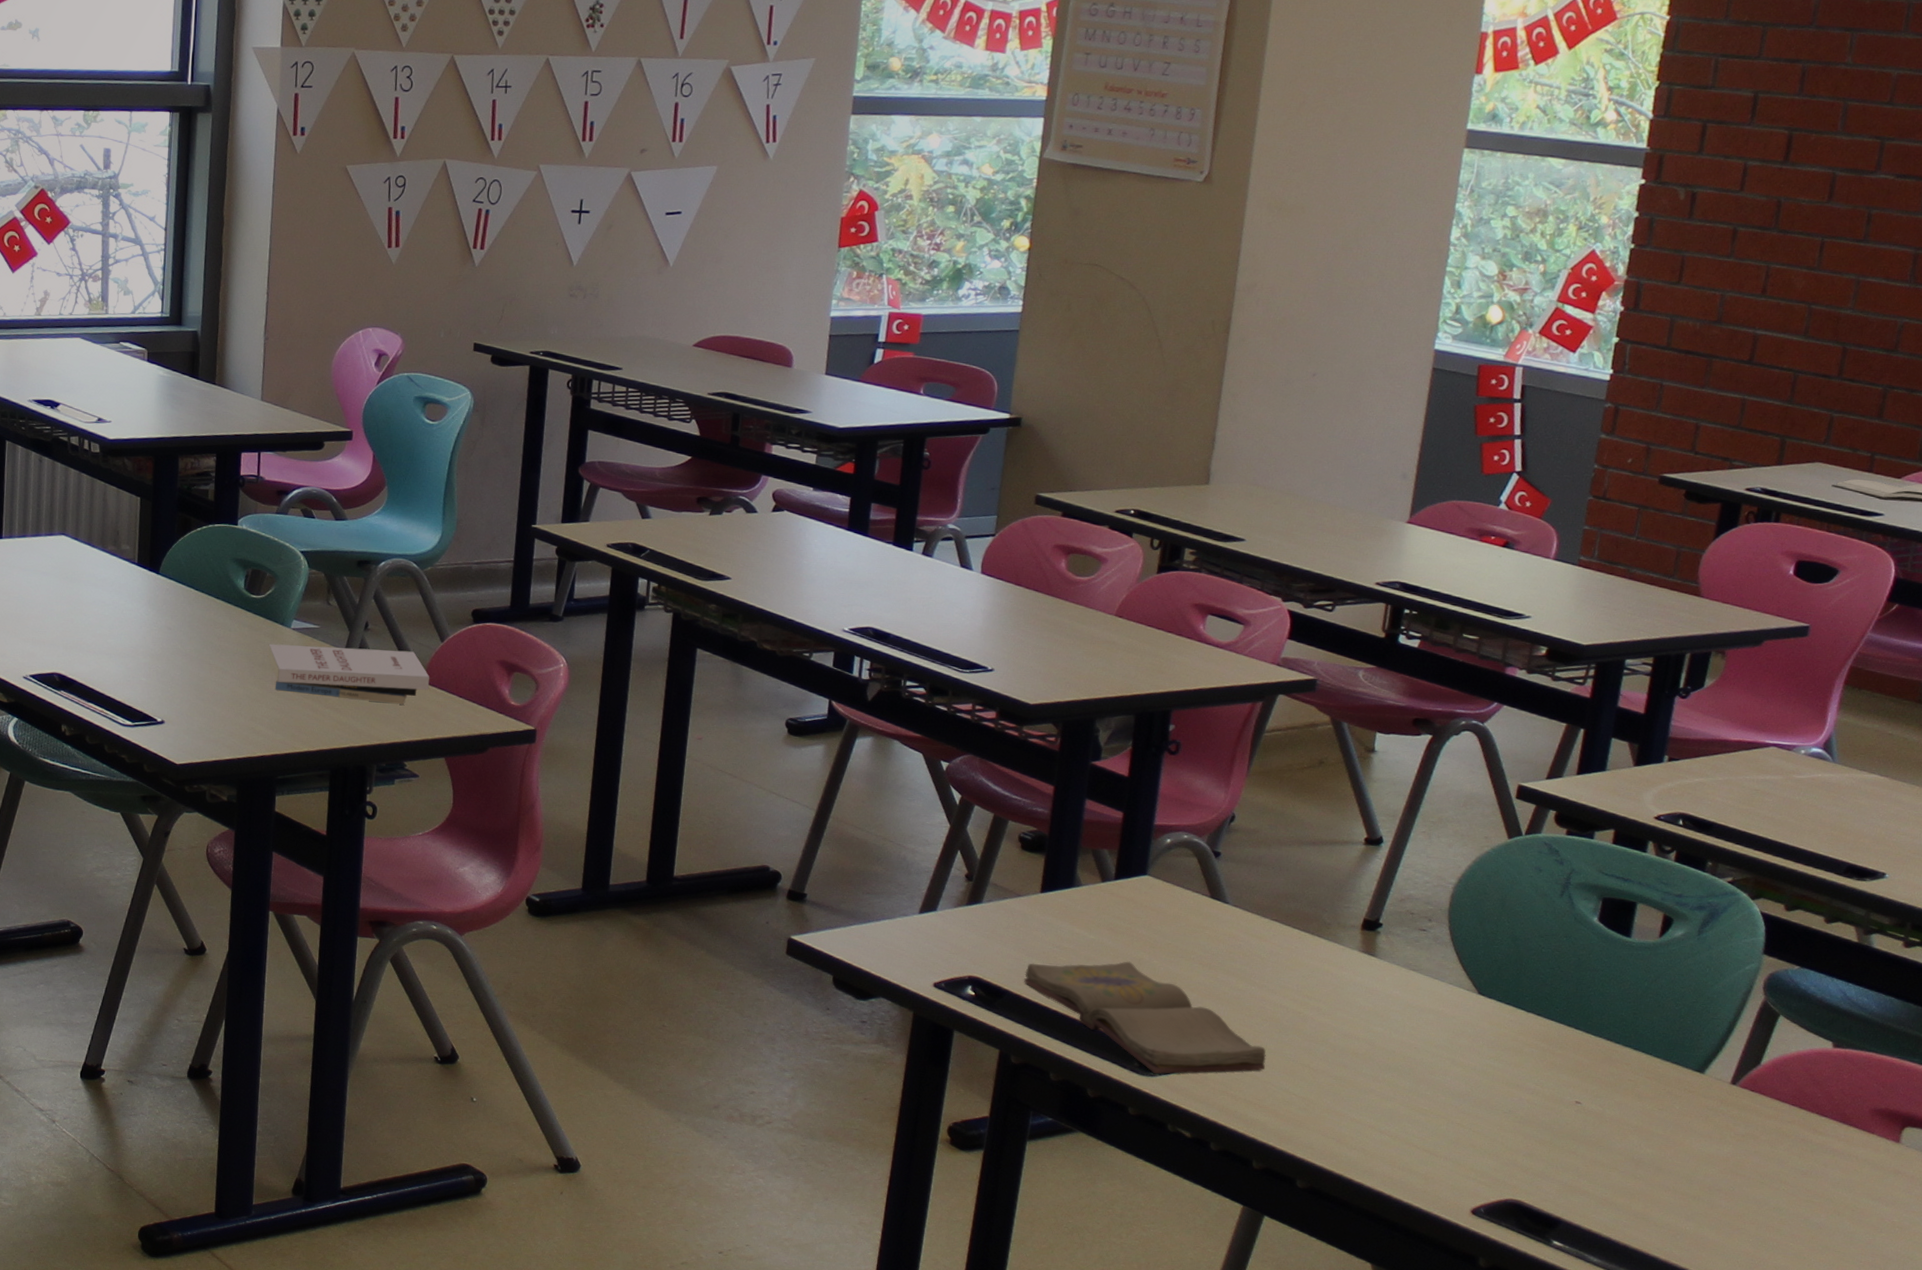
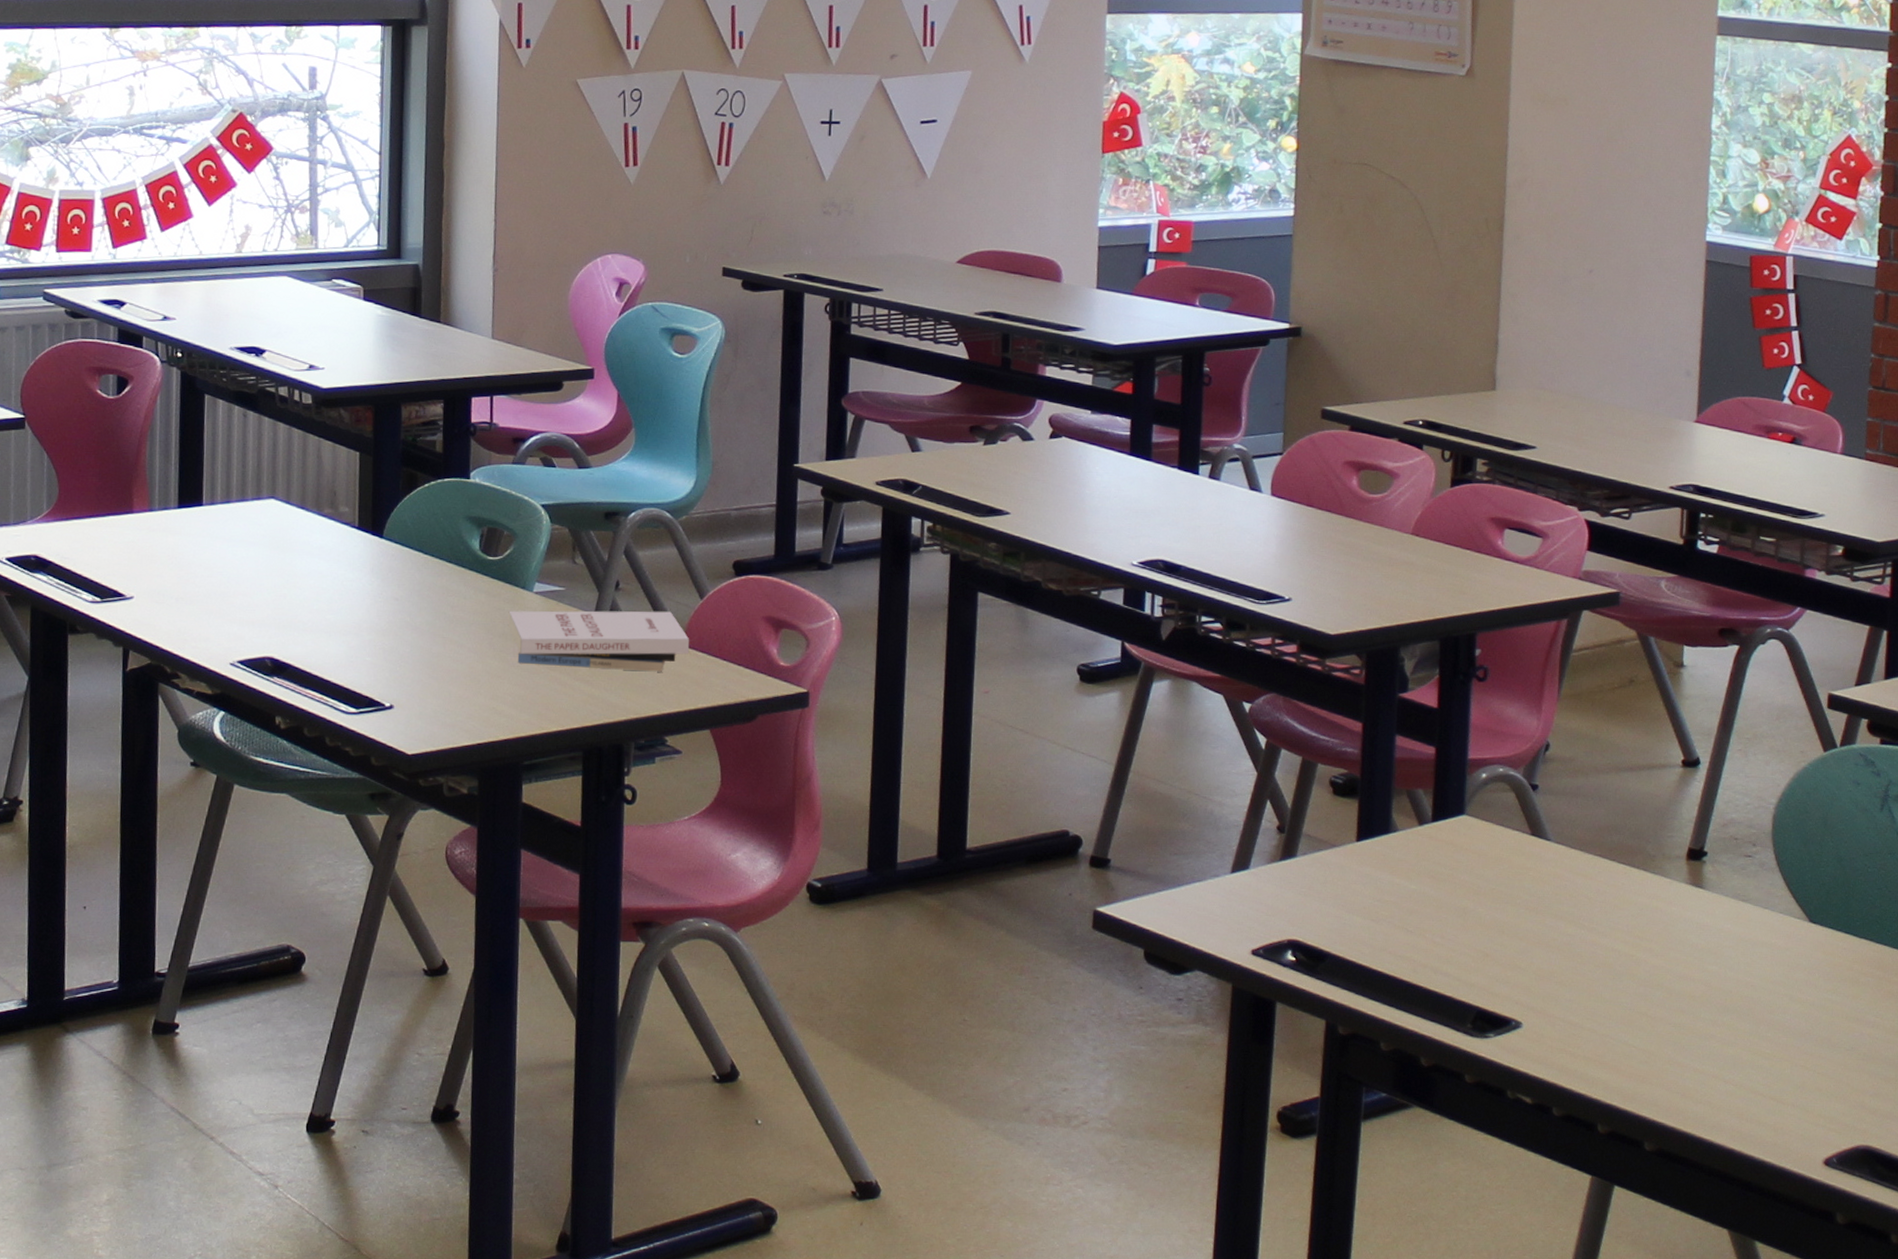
diary: present [1024,961,1266,1074] -> none [1346,911,1602,1035]

